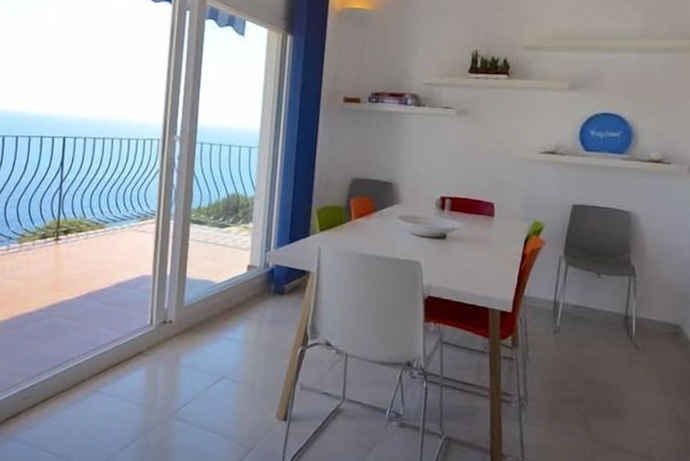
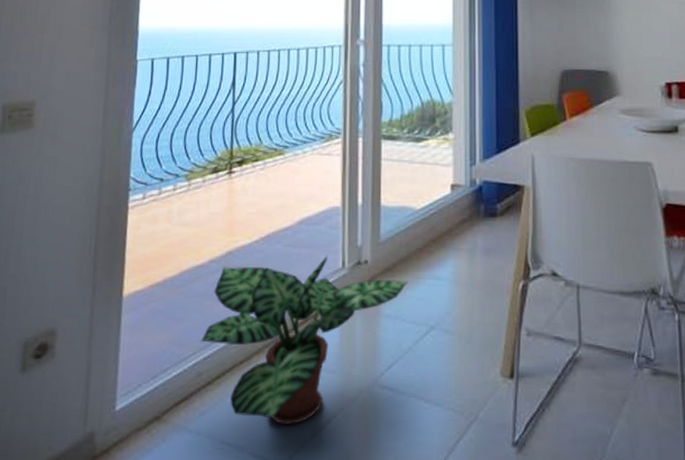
potted plant: none [28,313,206,442] -> present [201,255,409,425]

